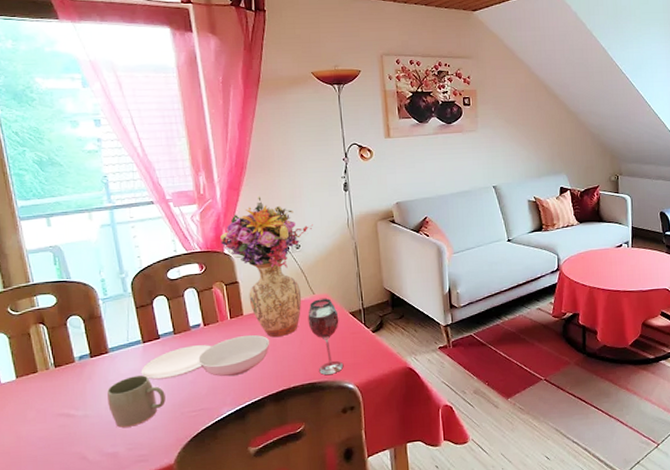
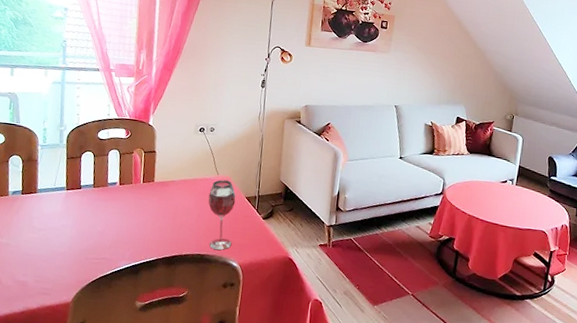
mug: present [107,375,166,428] -> none [27,217,76,262]
plate: present [141,345,212,380] -> none [59,200,123,226]
bowl: present [197,334,270,377] -> none [108,200,173,235]
flower arrangement: present [220,195,313,338] -> none [148,79,229,207]

